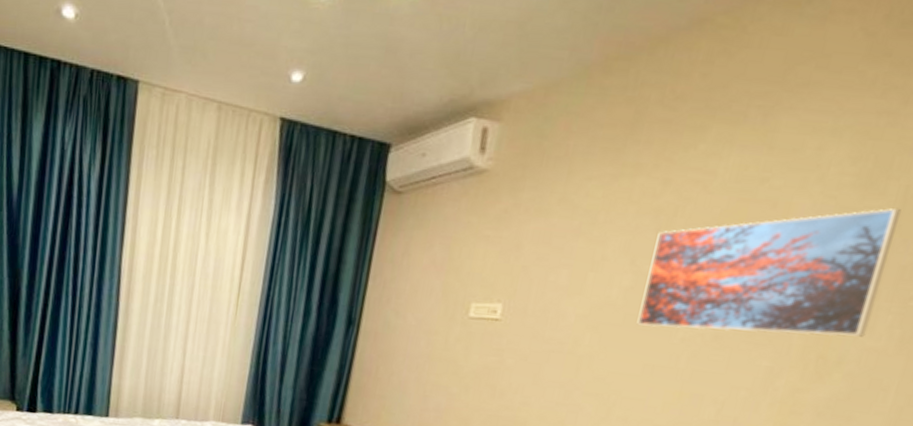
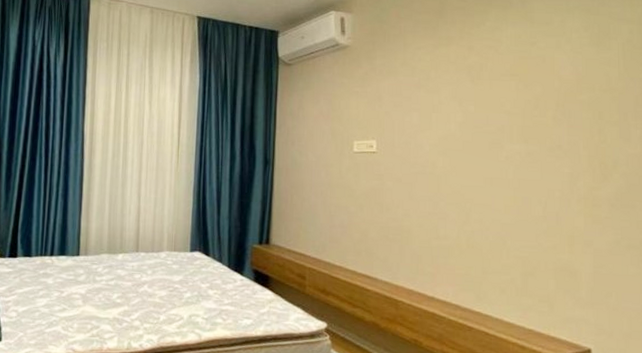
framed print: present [636,208,901,337] -> none [473,57,626,150]

